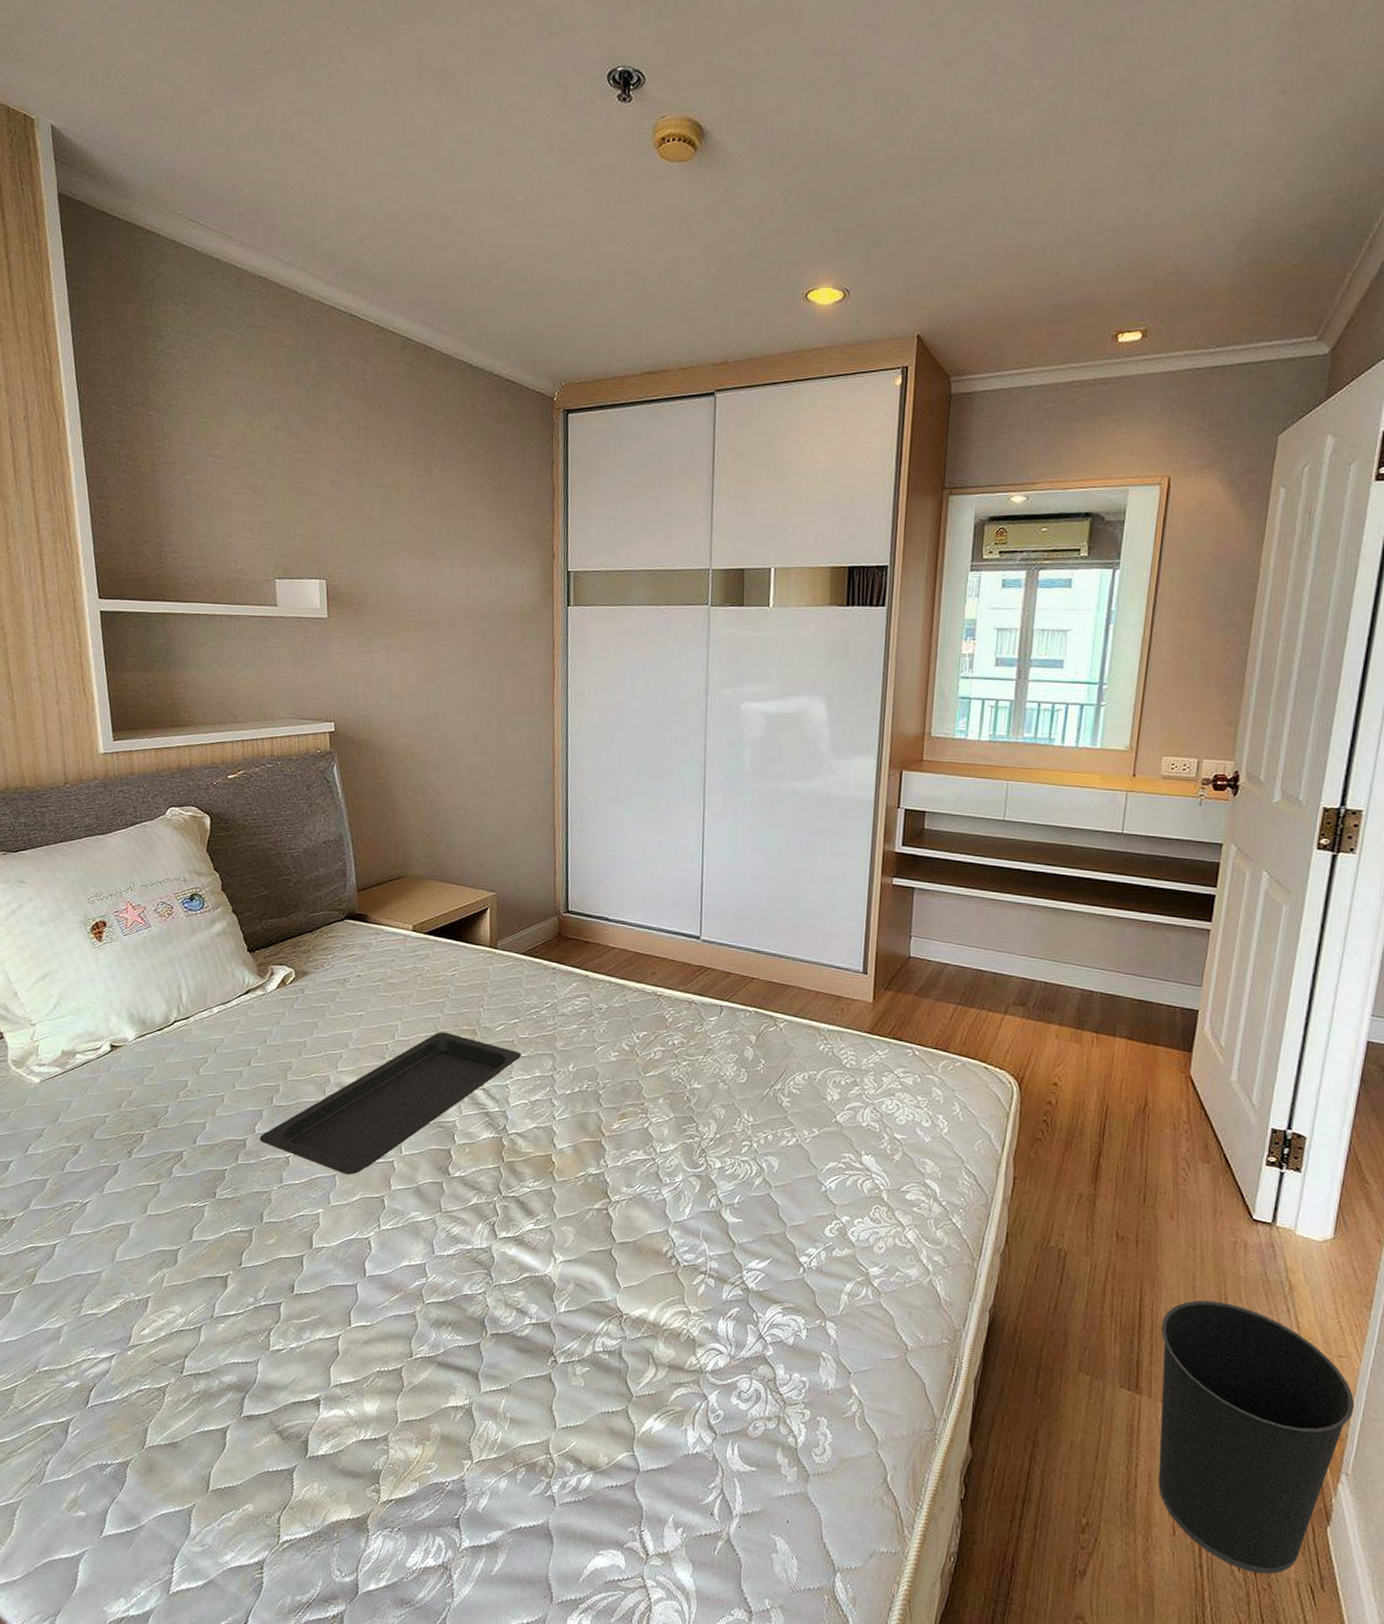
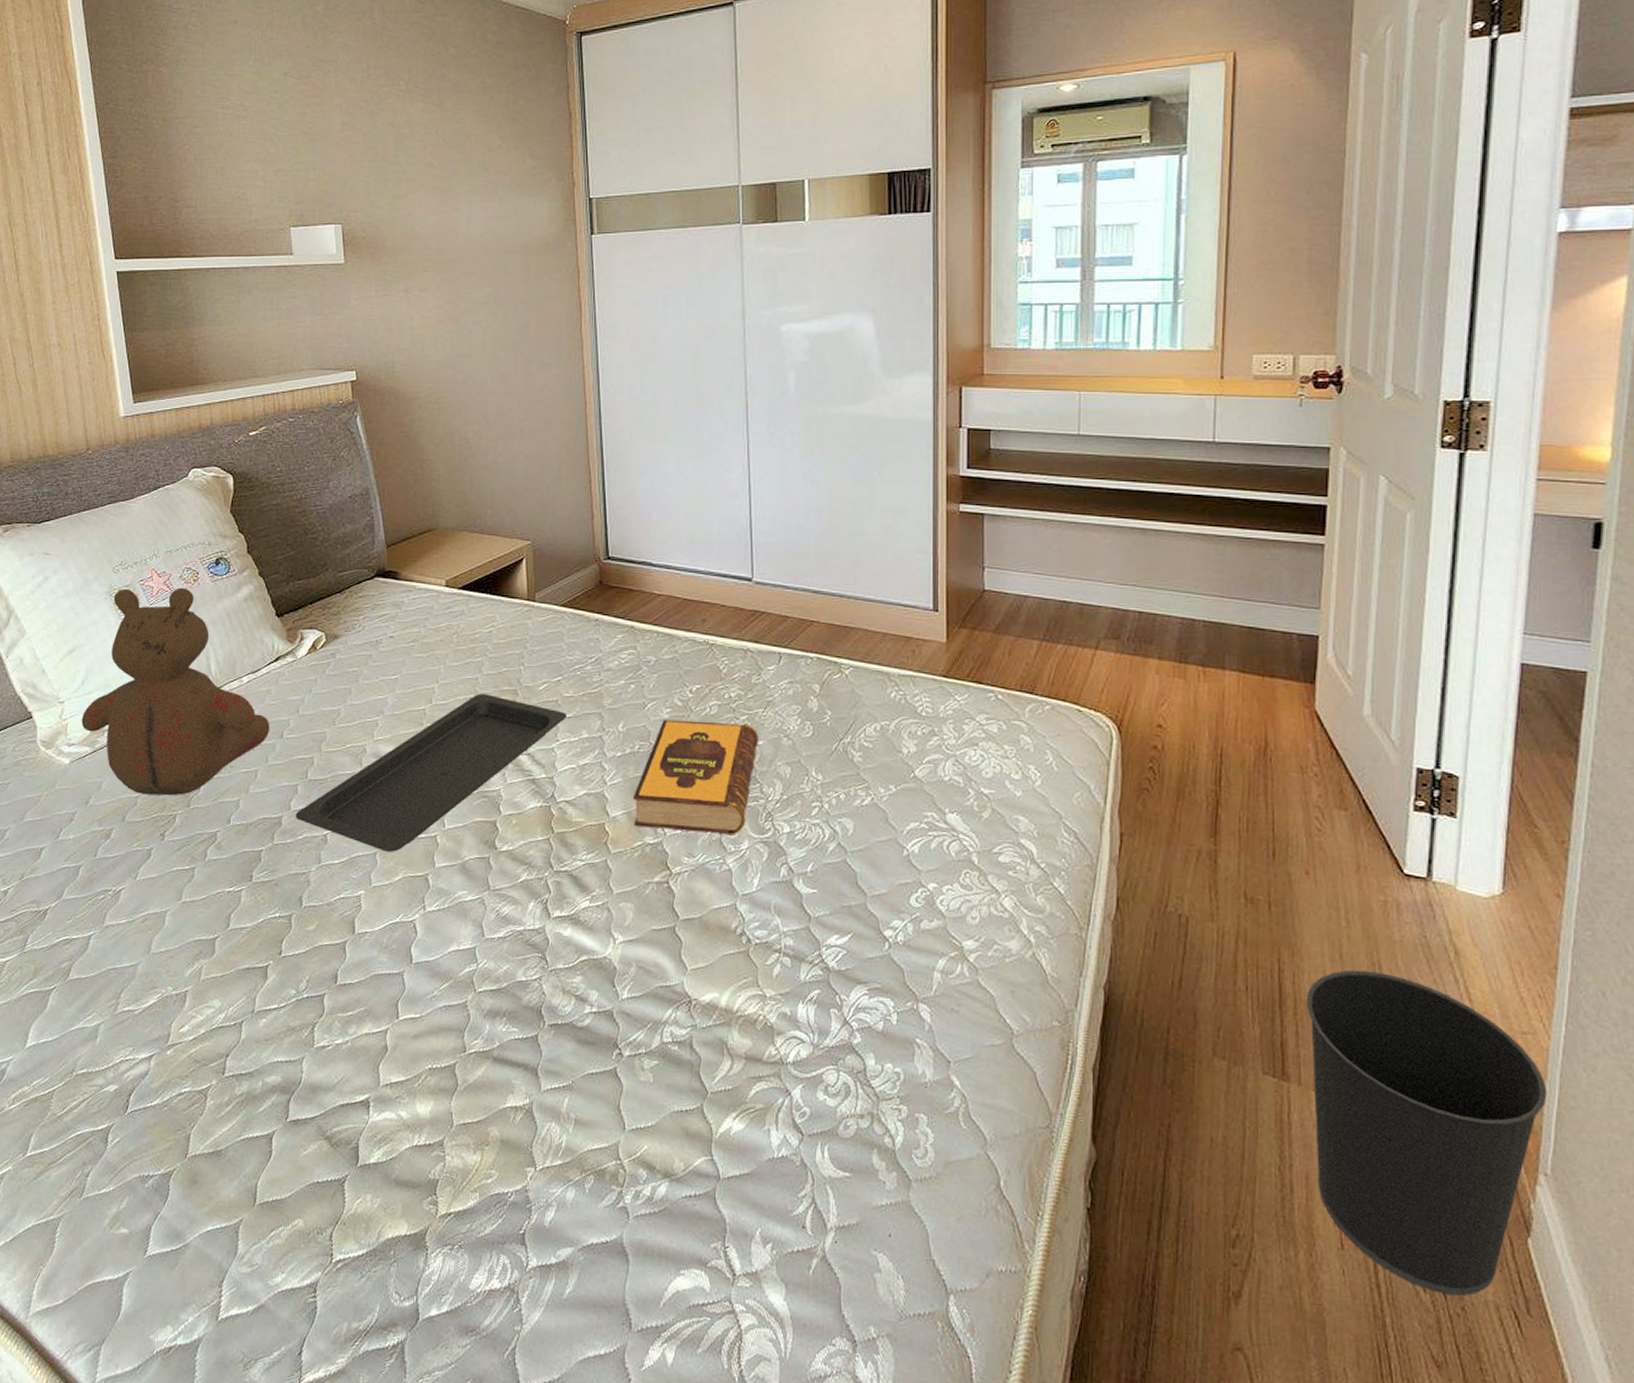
teddy bear: none [52,918,238,1116] -> present [81,587,270,796]
hardback book: none [578,1062,698,1169] -> present [632,719,759,835]

